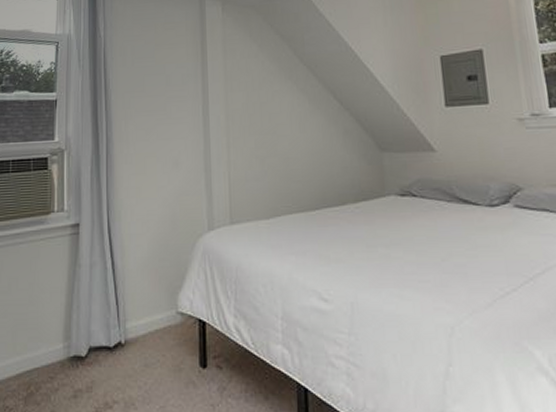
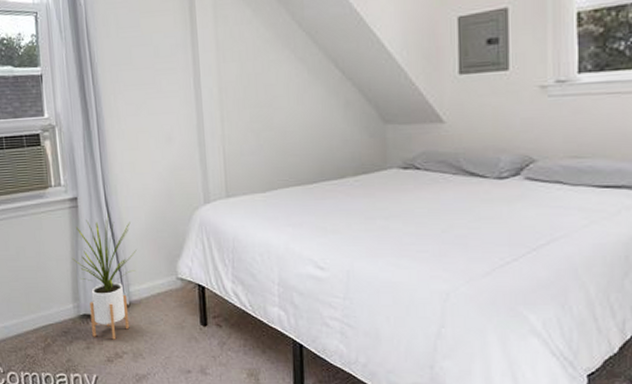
house plant: none [67,241,136,386] -> present [72,214,137,340]

